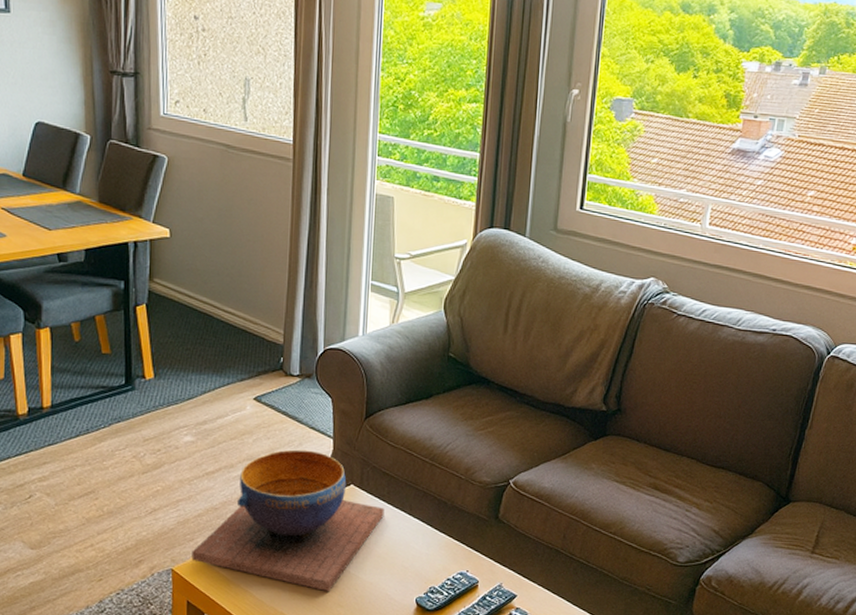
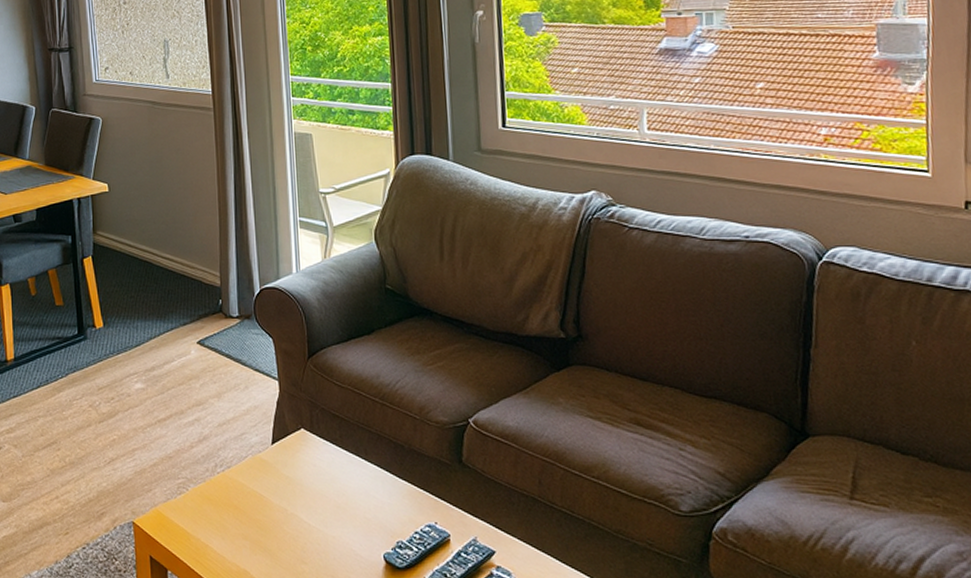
decorative bowl: present [191,449,385,592] -> none [150,393,339,547]

